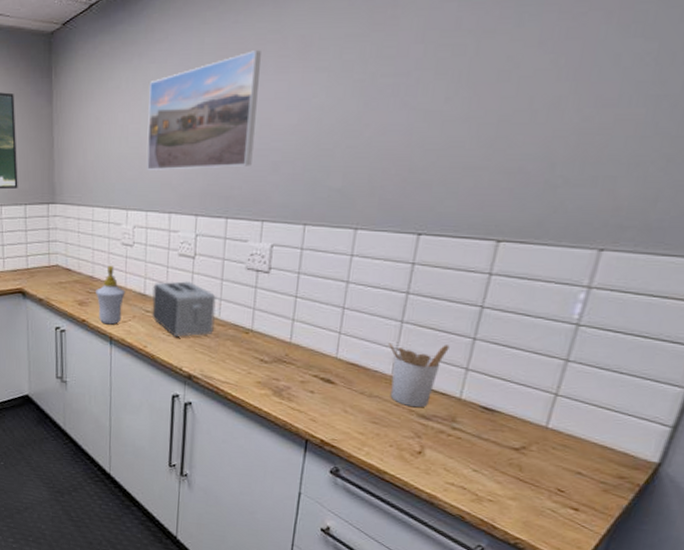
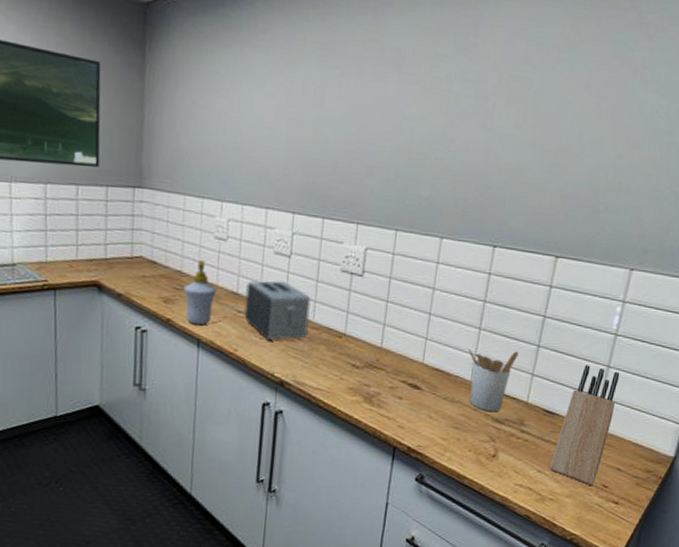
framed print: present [147,50,261,170] -> none [245,55,360,168]
knife block: none [487,358,583,490] -> present [549,365,620,487]

